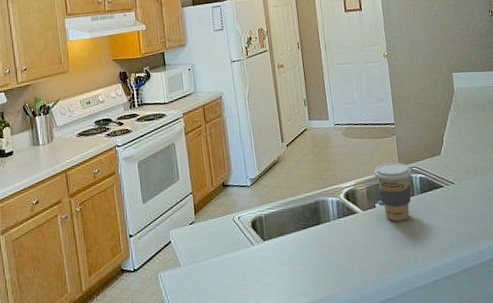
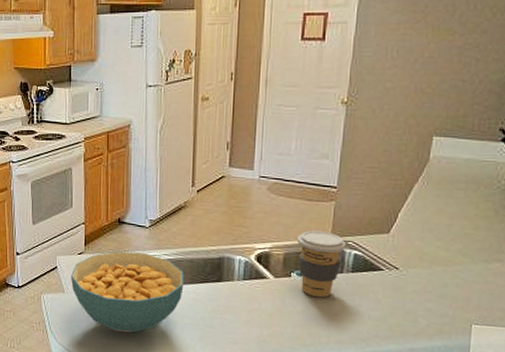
cereal bowl: none [184,210,290,295] -> present [70,251,184,333]

